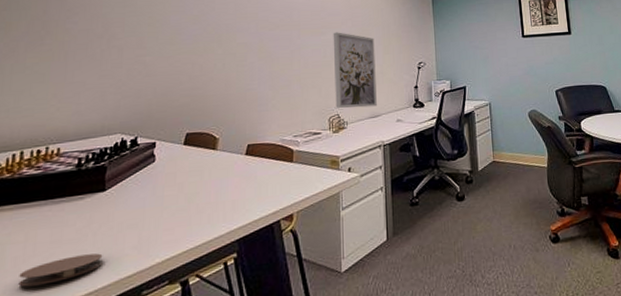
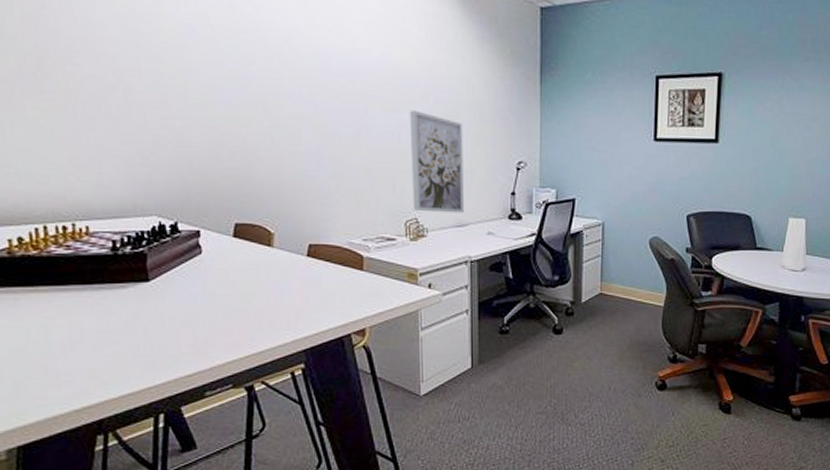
coaster: present [18,253,103,287] -> none [70,348,158,375]

